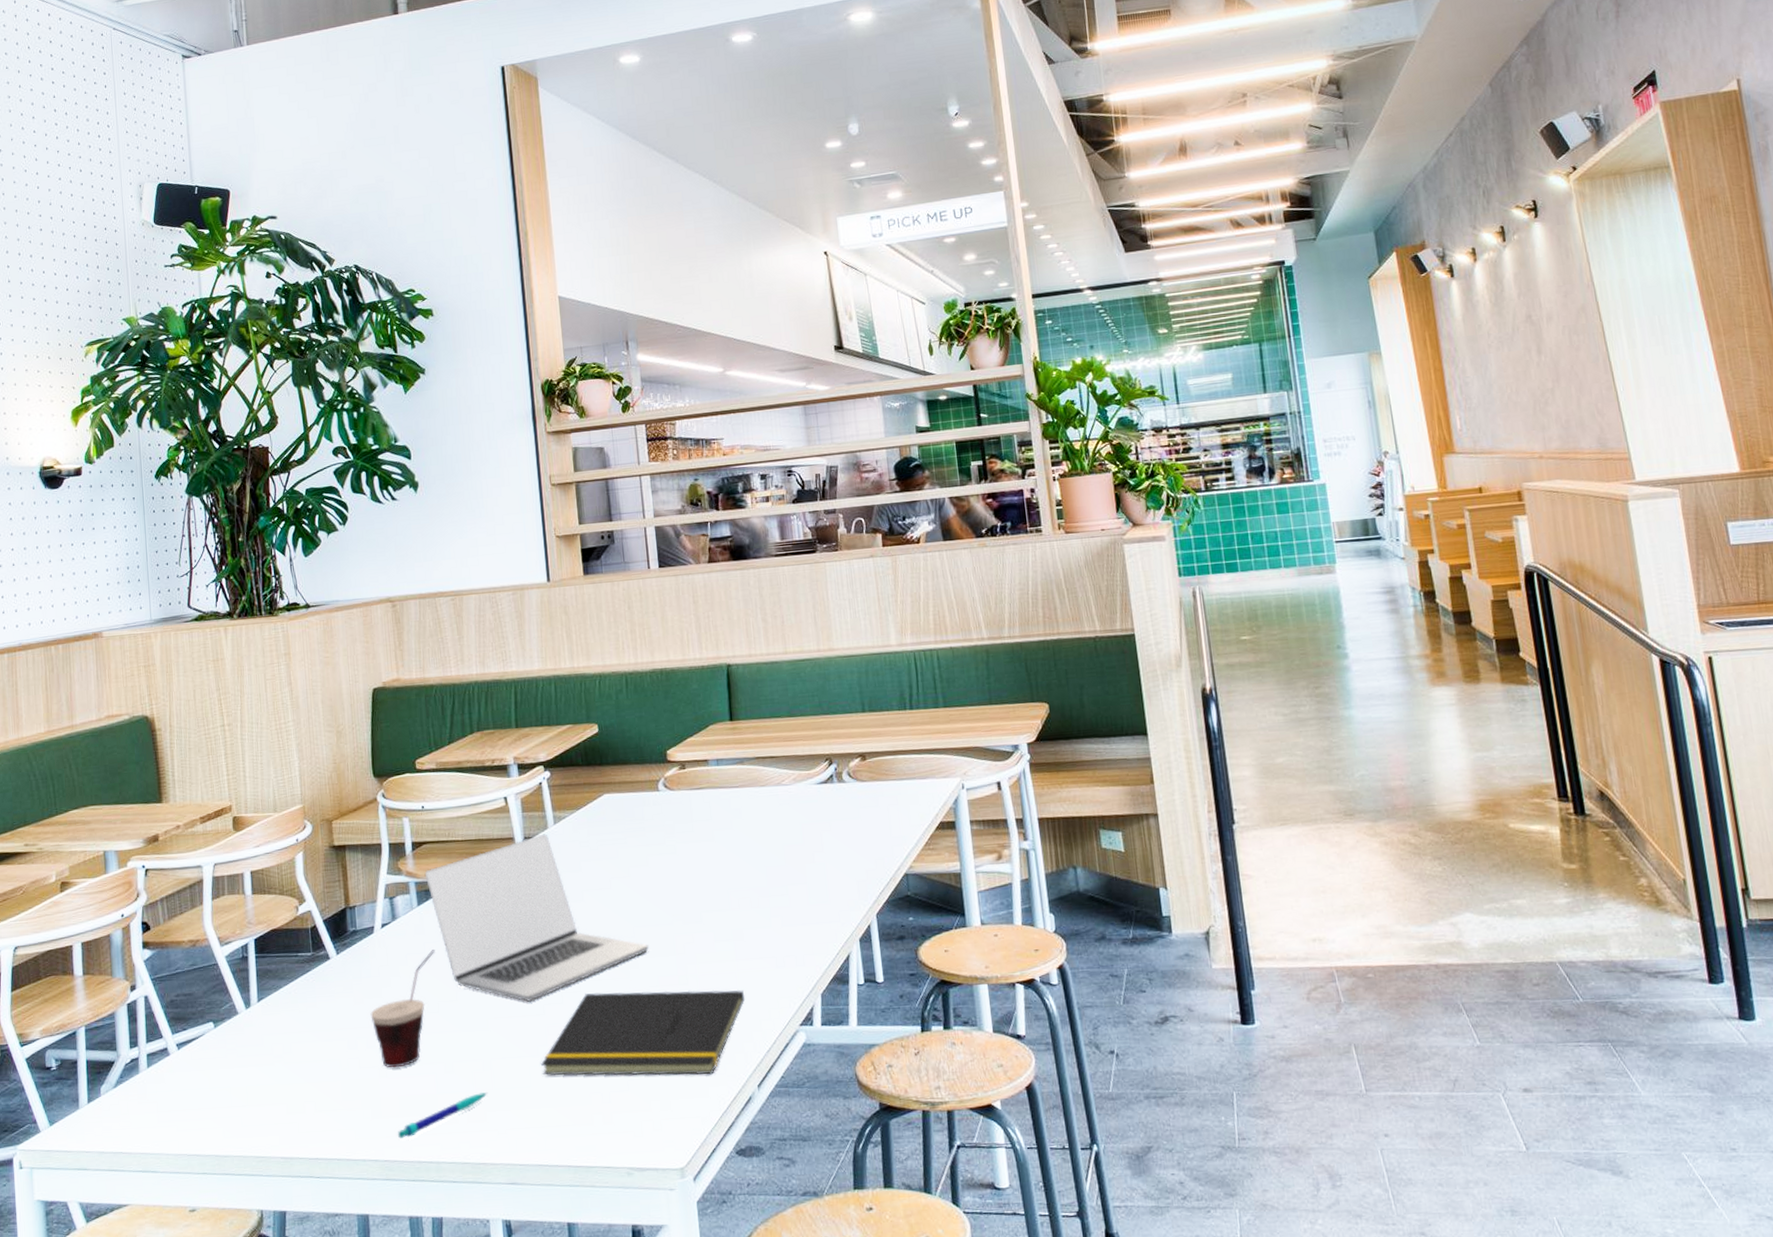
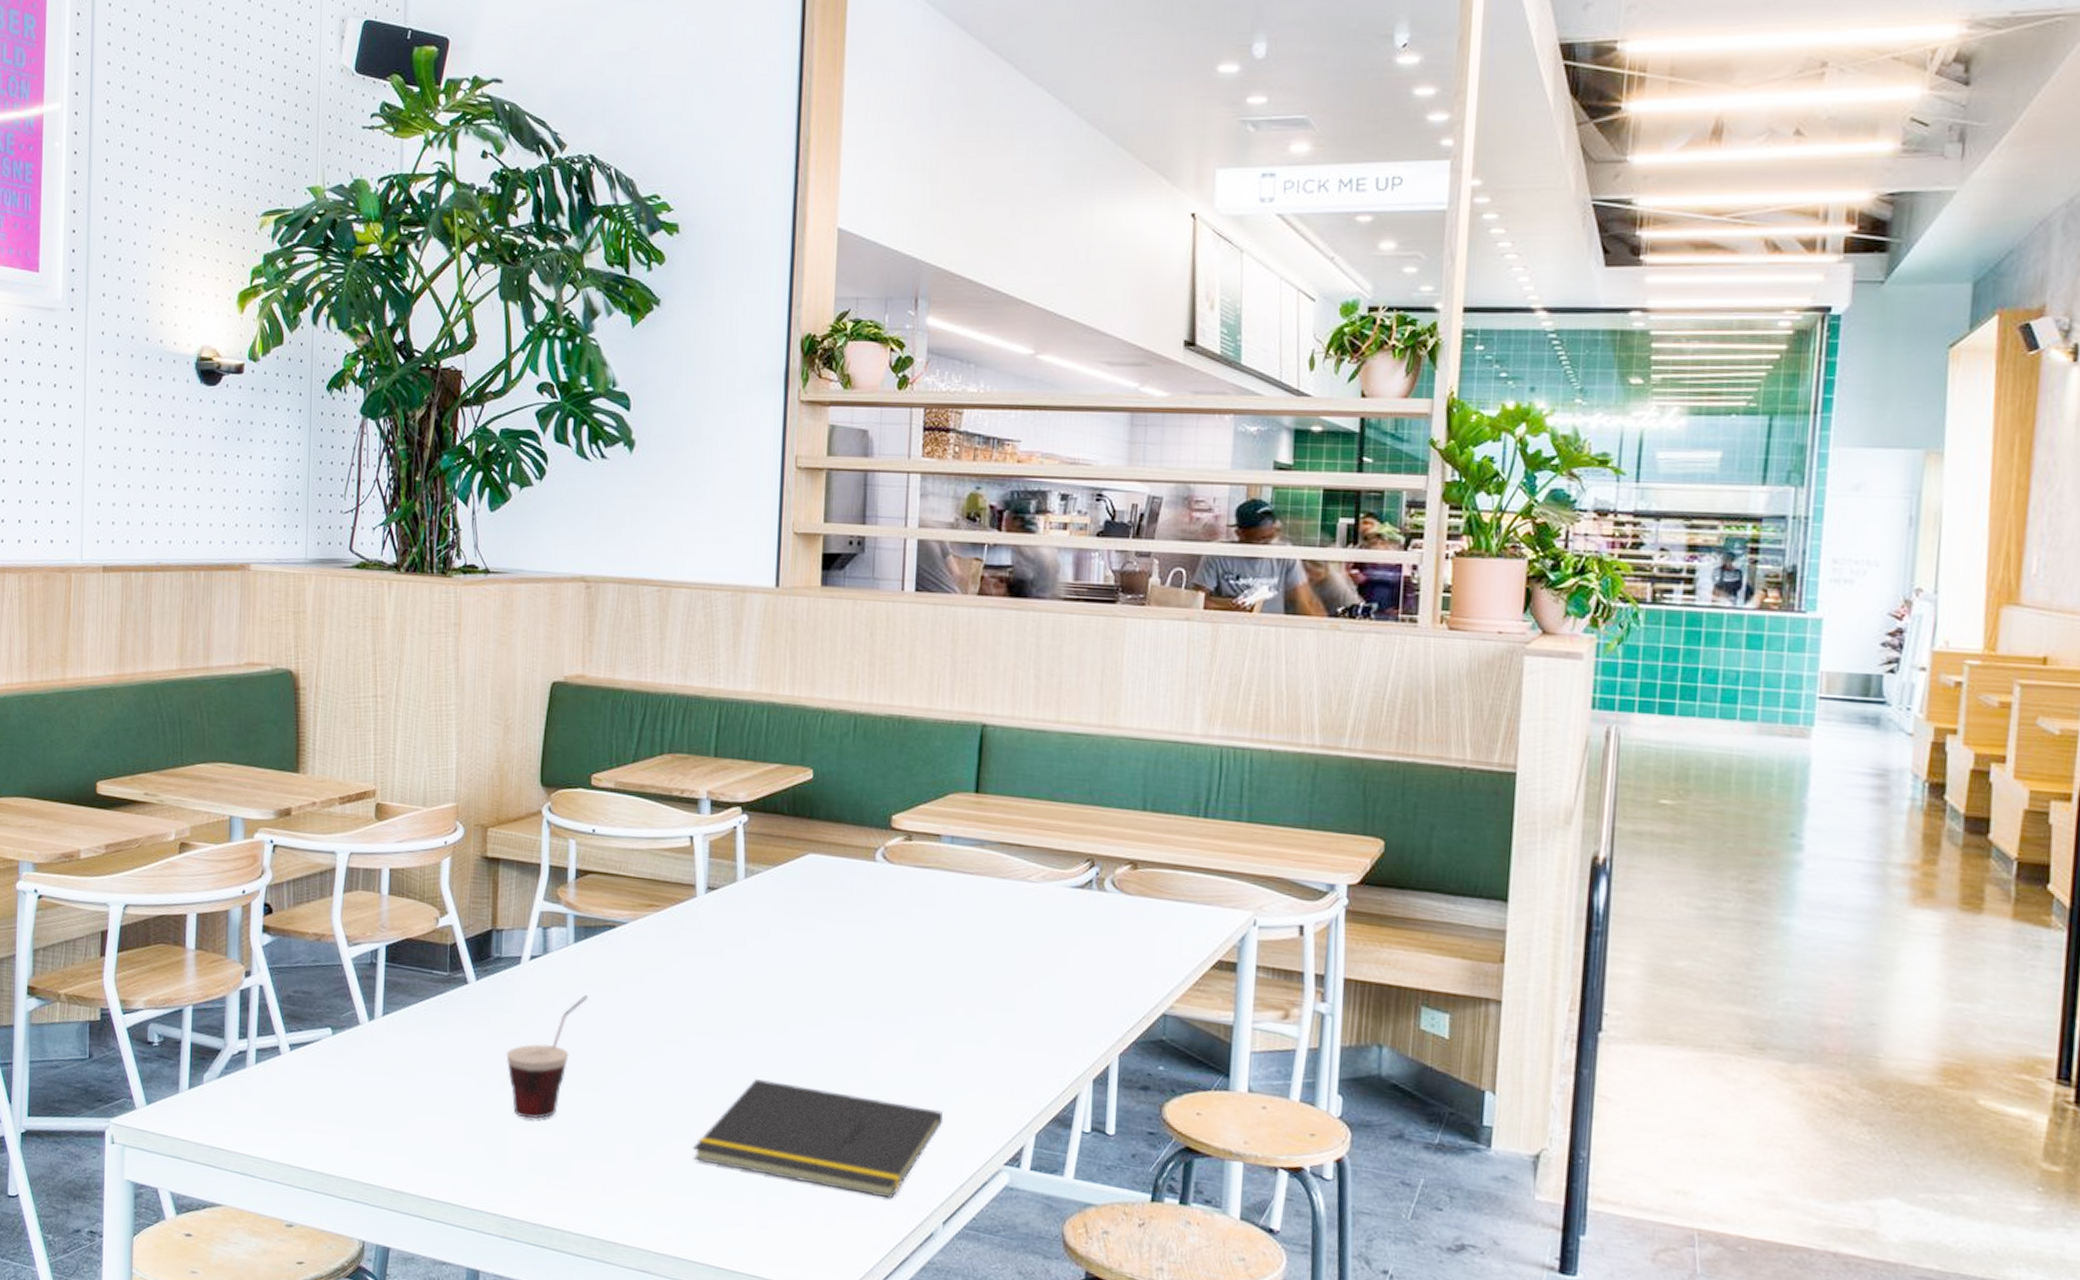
pen: present [398,1092,488,1139] -> none [522,1164,629,1198]
laptop: present [424,833,650,1002] -> none [586,886,839,1075]

